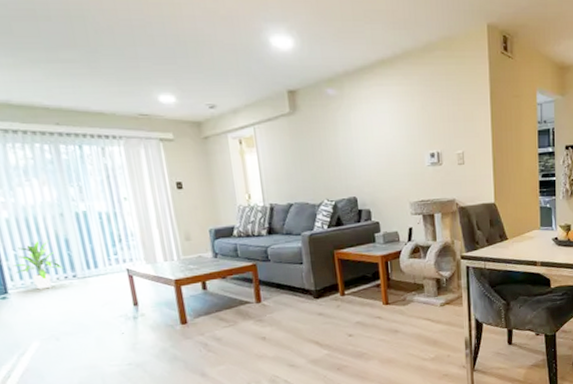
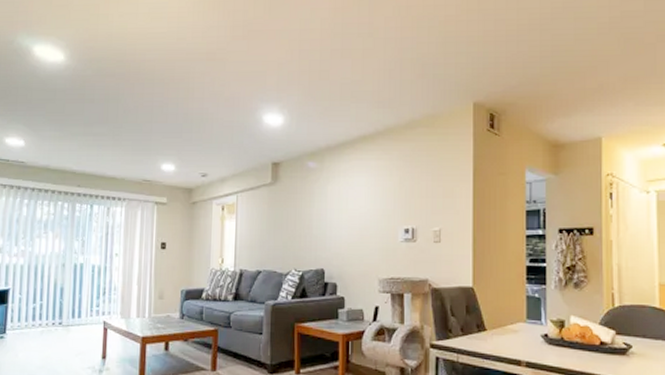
indoor plant: present [12,240,63,290] -> none [15,287,53,333]

